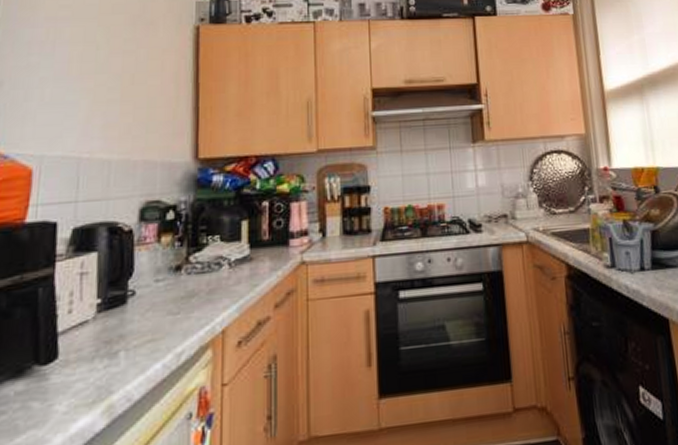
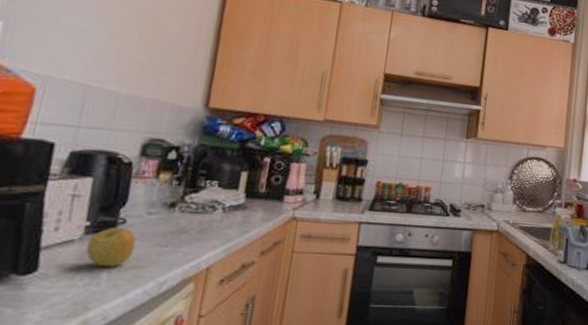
apple: none [101,300,149,345] -> present [86,227,137,267]

